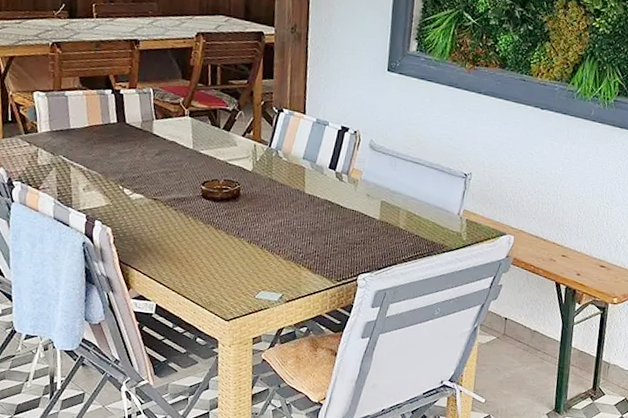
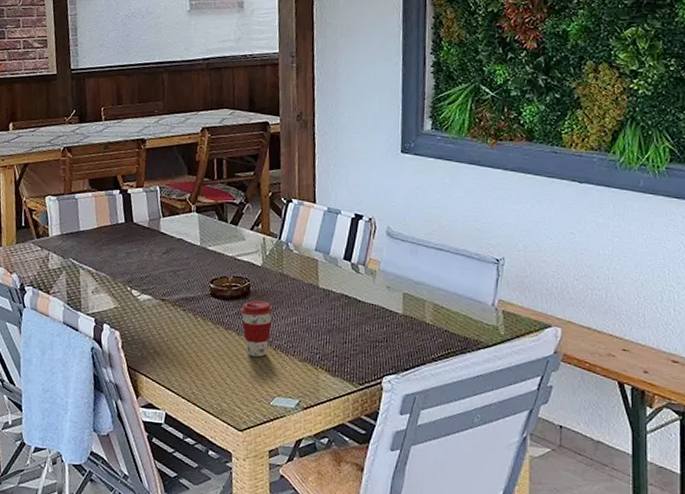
coffee cup: none [230,203,262,255] -> present [240,301,273,357]

